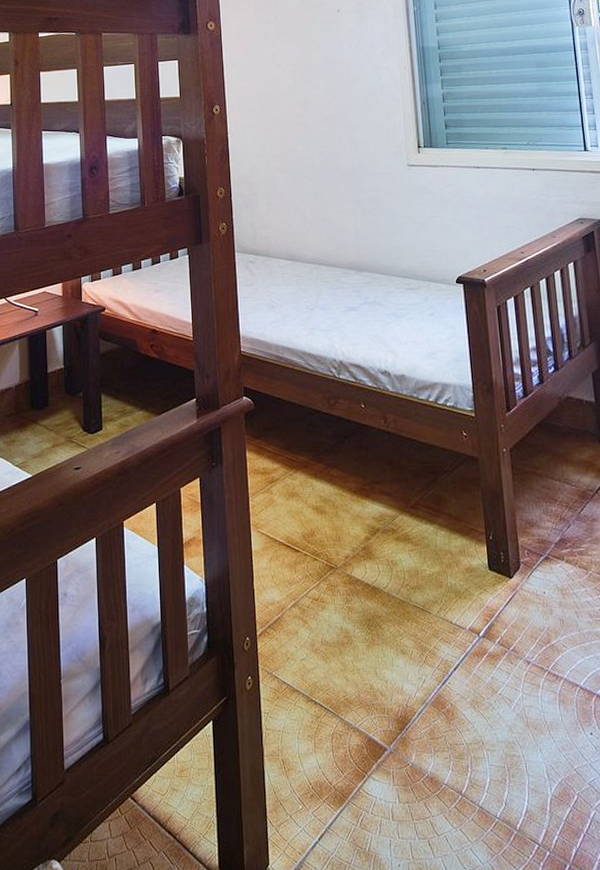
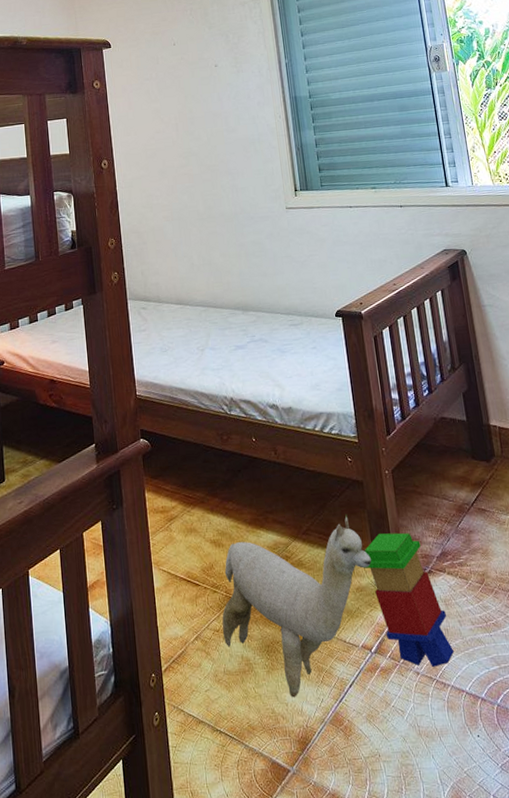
plush toy: none [321,492,484,676] -> present [222,515,372,698]
stacking toy: none [475,514,570,657] -> present [364,533,455,667]

